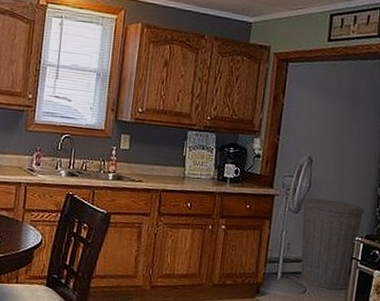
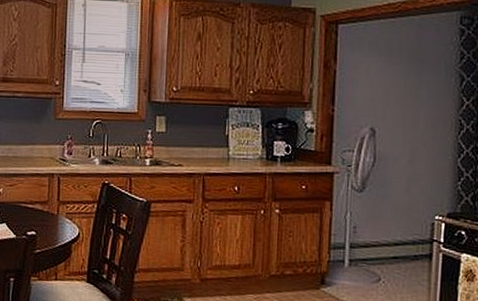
trash can: present [300,198,364,290] -> none [367,174,443,277]

